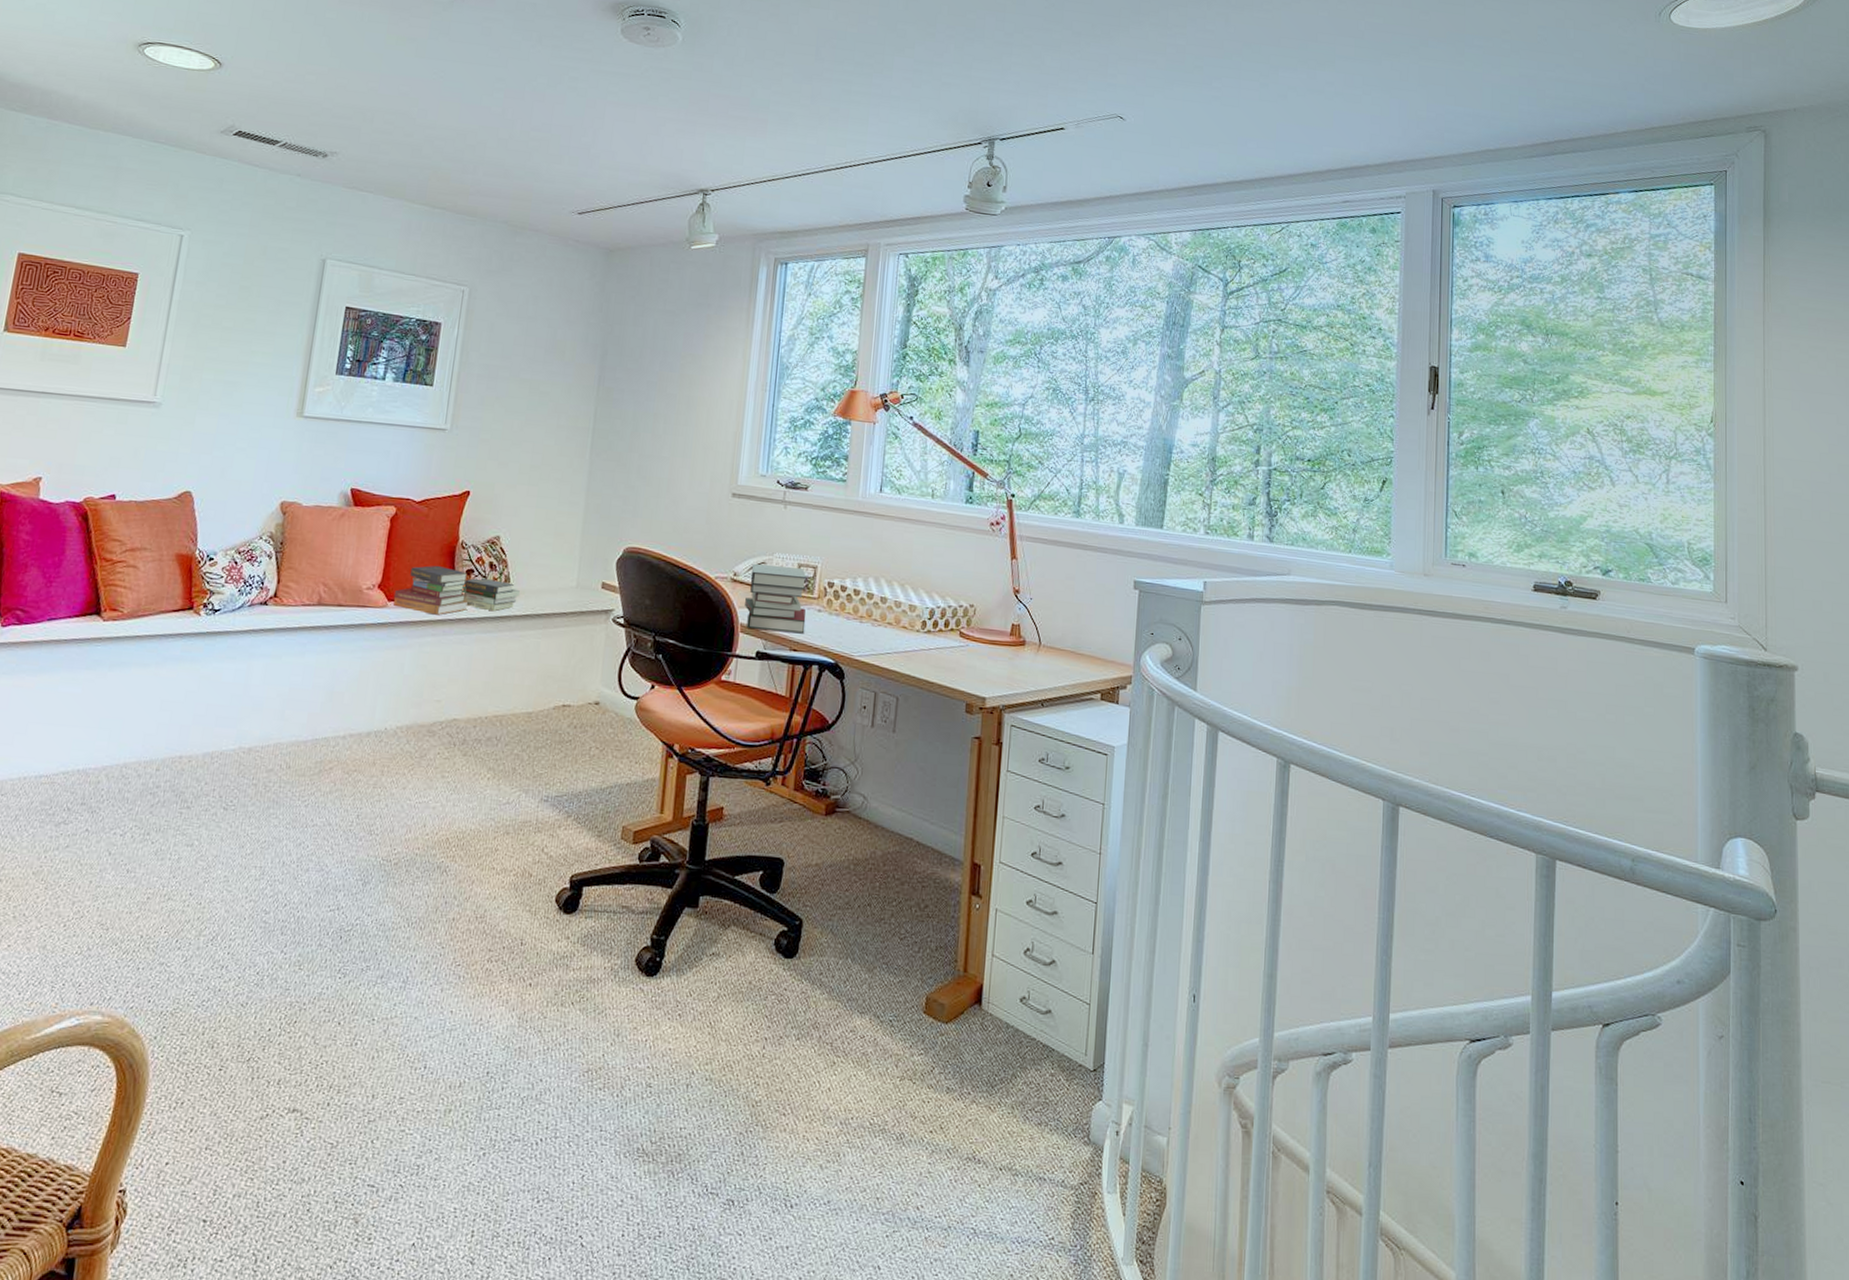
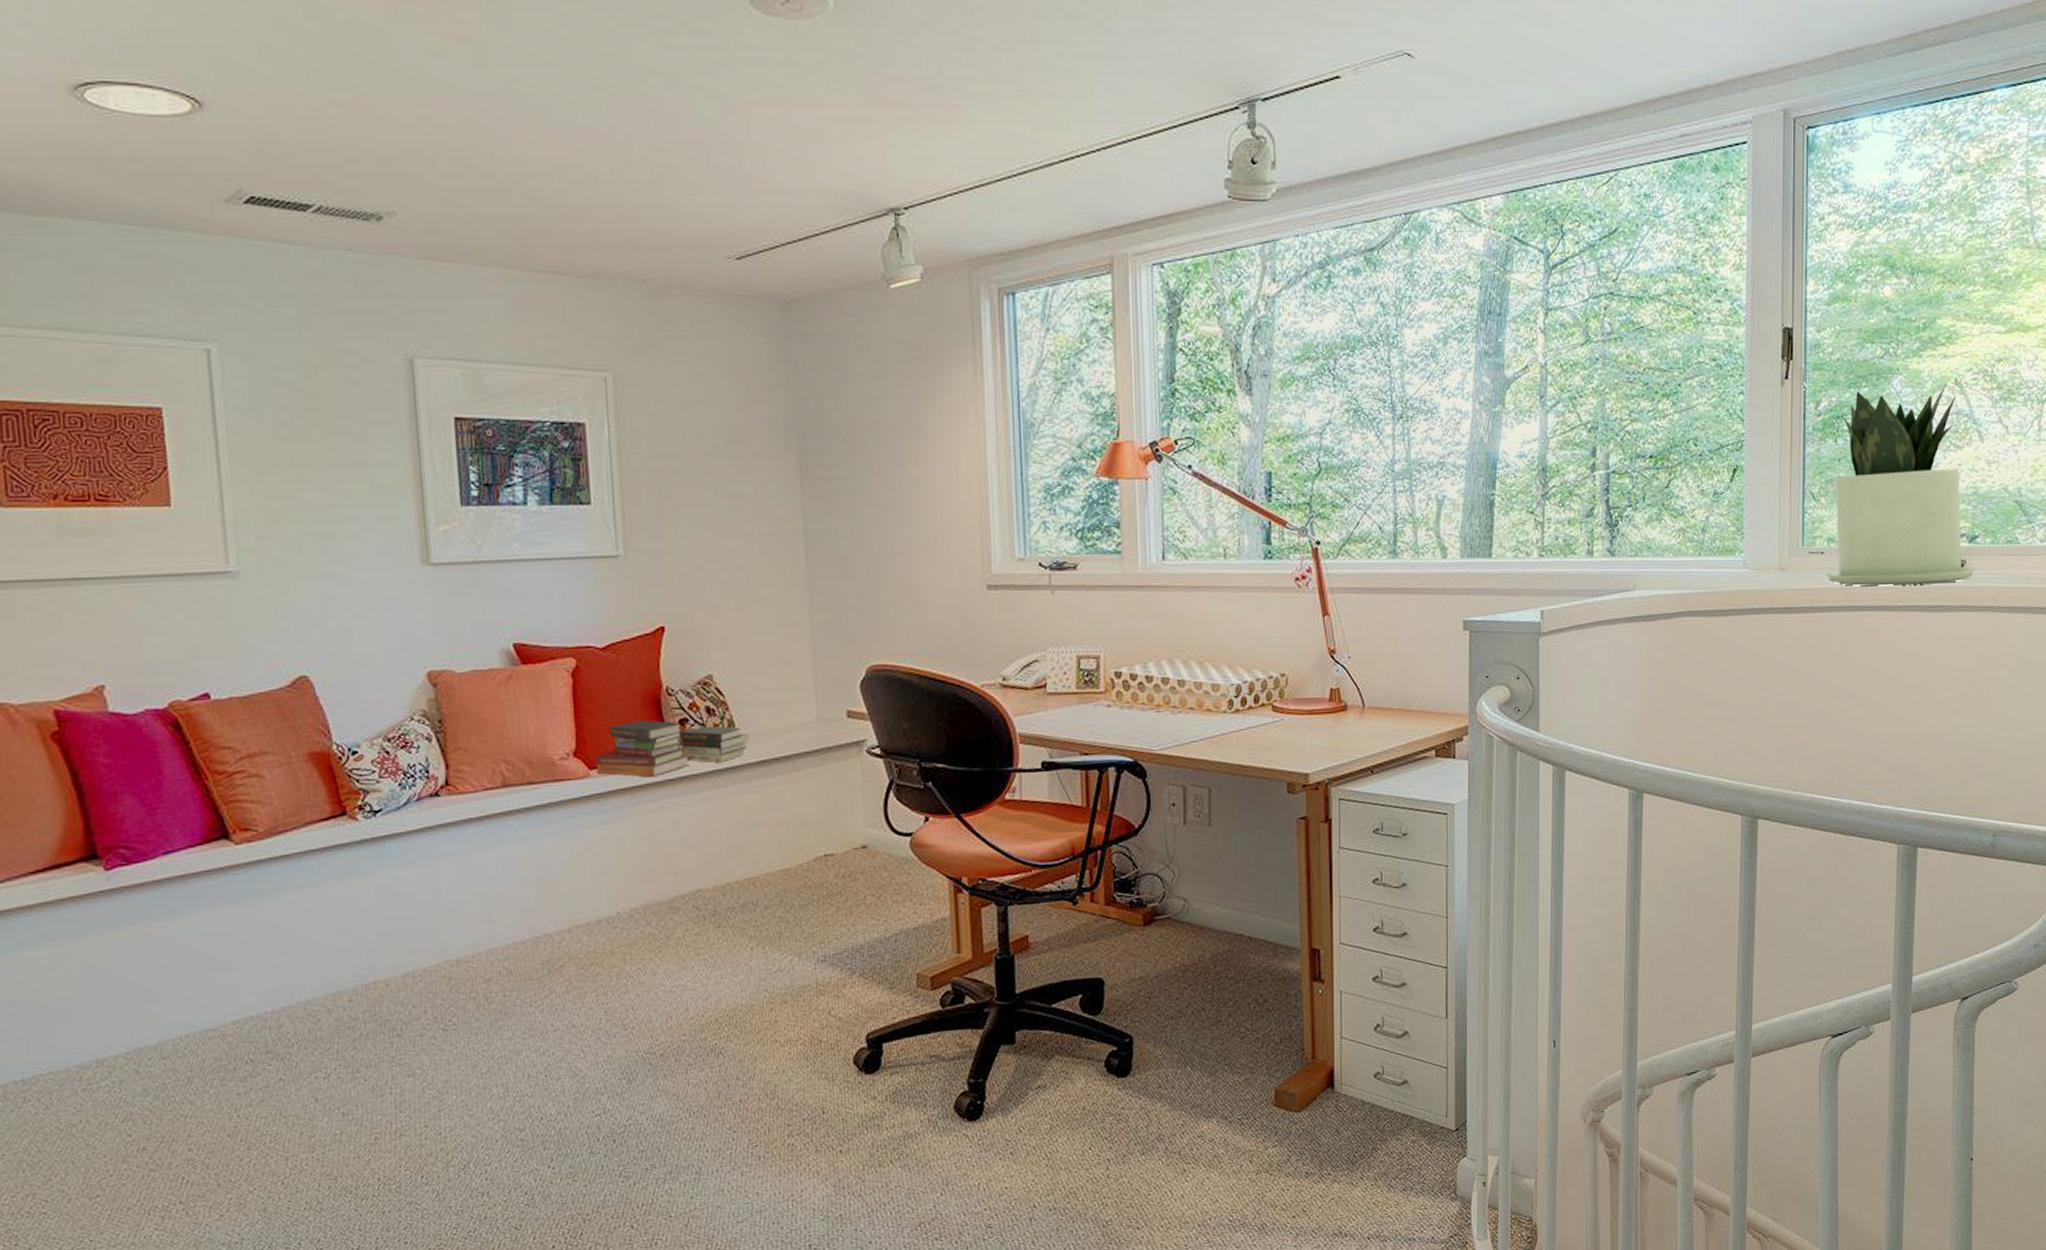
books: present [745,563,806,634] -> none [1020,661,1095,737]
planter: none [1466,428,1610,609] -> present [1825,384,1976,586]

